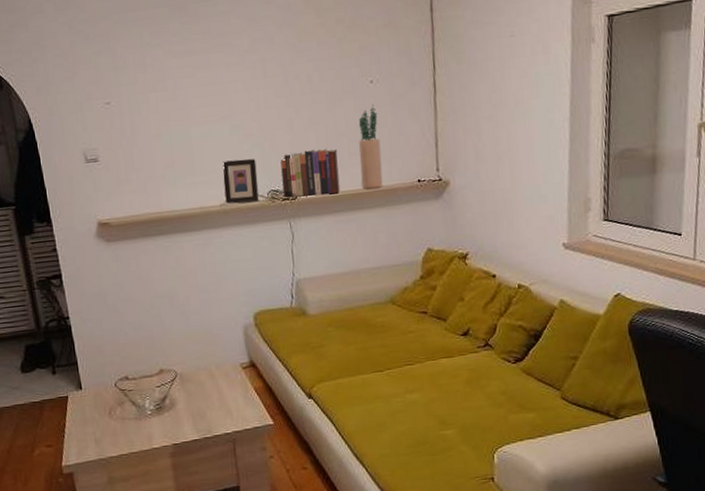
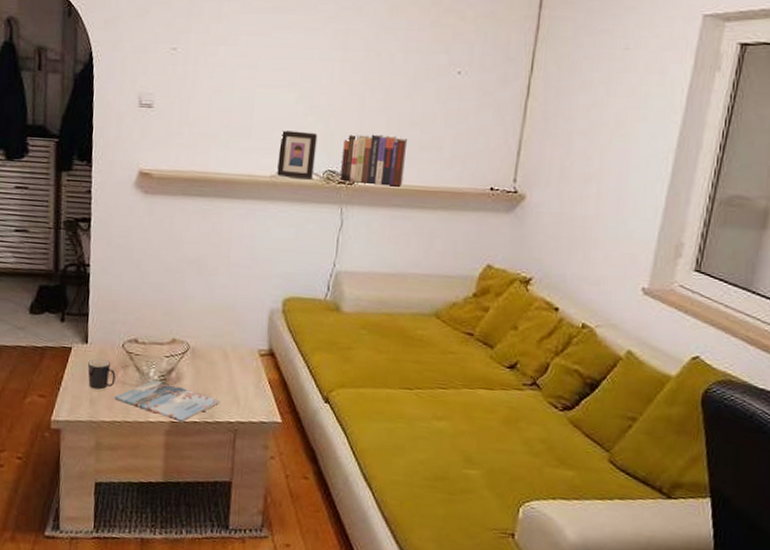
mug: none [85,400,115,432] -> present [87,358,116,392]
magazine: none [117,409,215,443] -> present [115,379,221,423]
vase: present [358,104,383,189] -> none [427,97,459,189]

